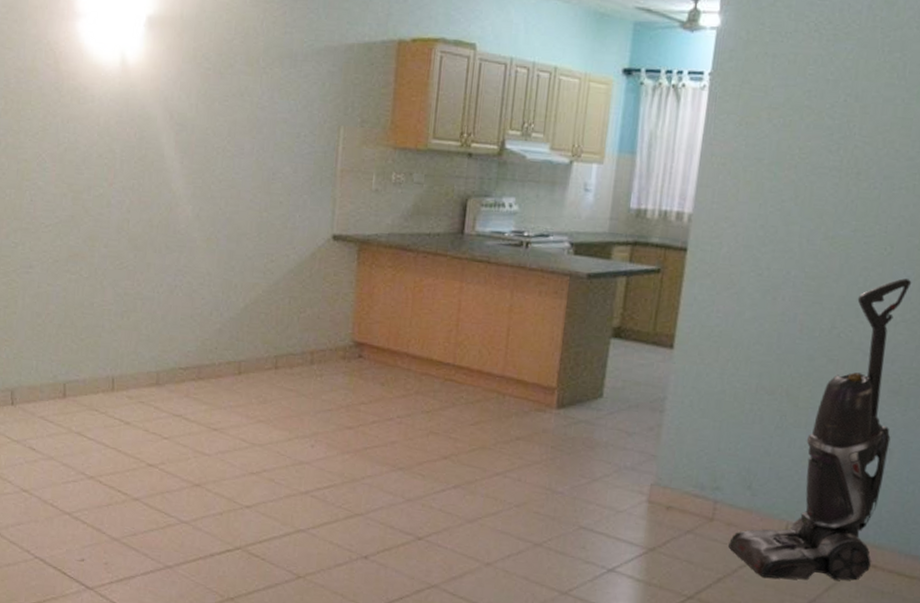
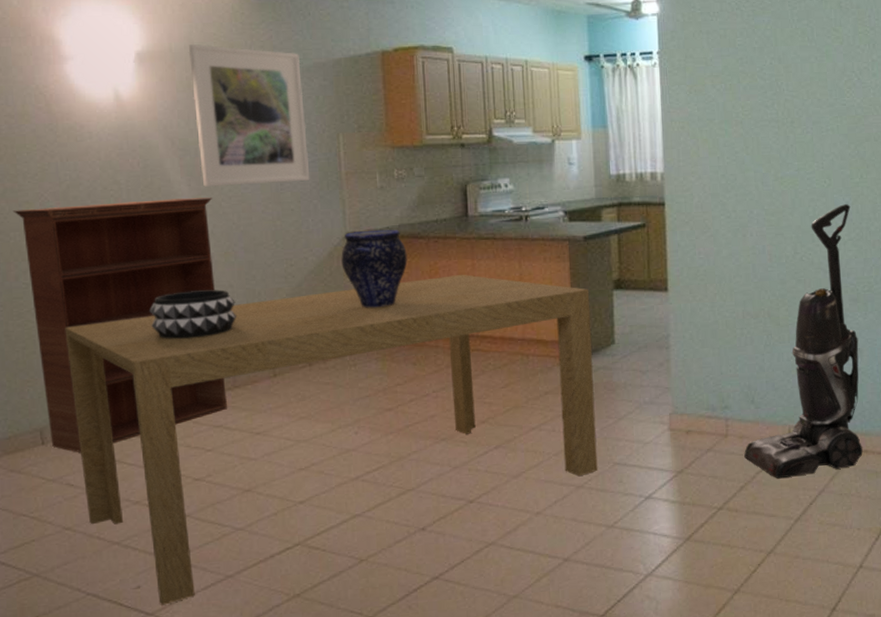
bookcase: none [11,167,203,418] -> present [12,197,227,452]
dining table: none [45,291,583,583] -> present [65,275,598,605]
decorative bowl: none [127,272,211,323] -> present [149,289,236,339]
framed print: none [195,13,312,173] -> present [188,44,310,187]
vase: none [323,234,393,320] -> present [341,229,408,308]

